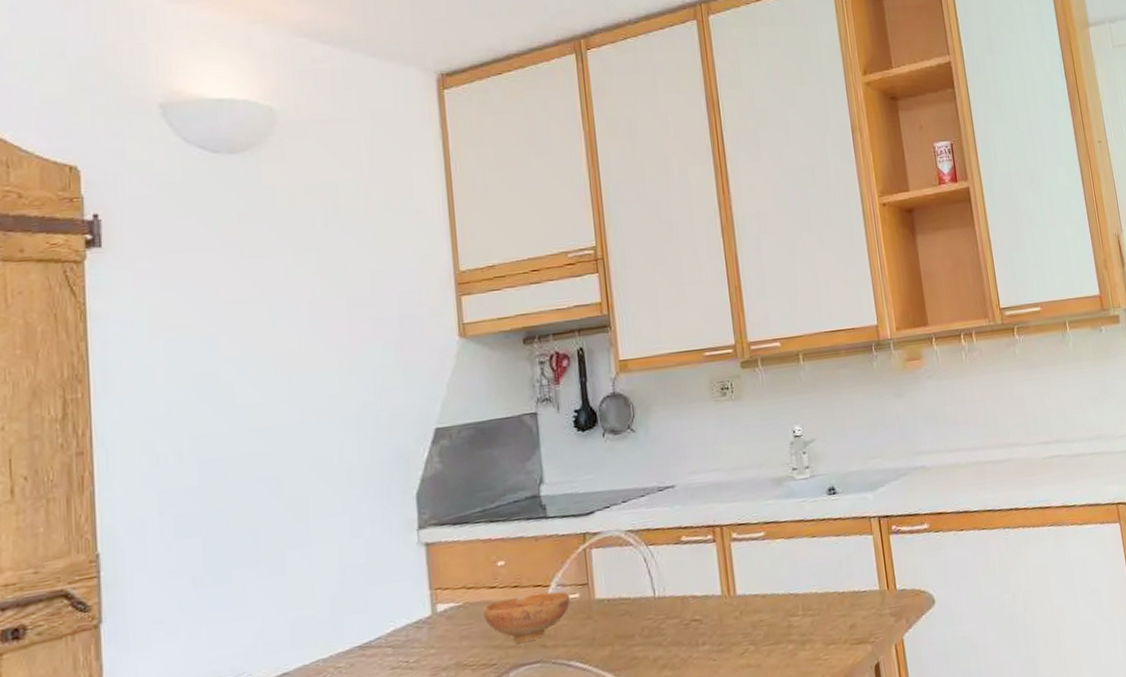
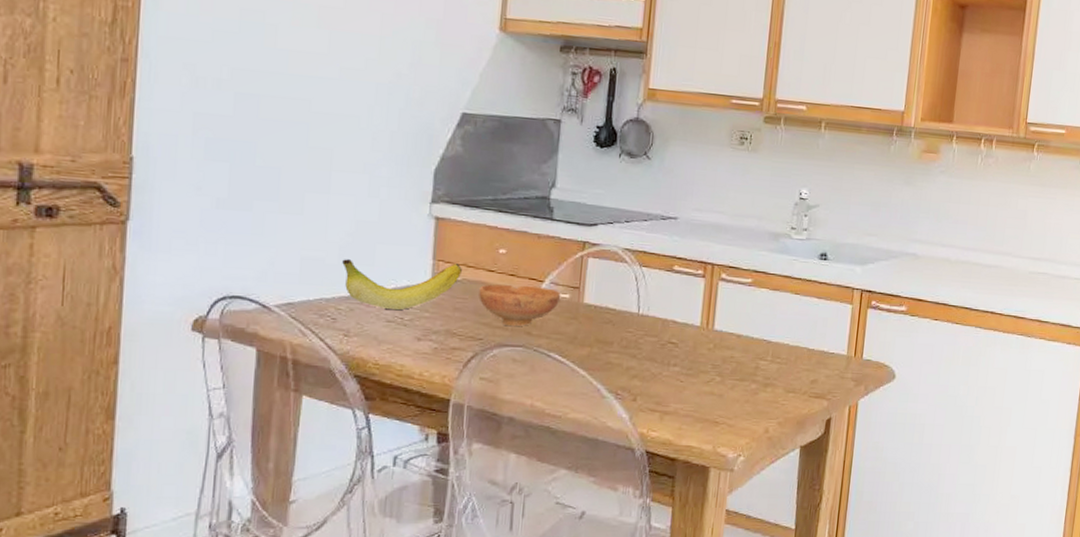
fruit: none [334,588,463,656] -> present [342,259,463,311]

